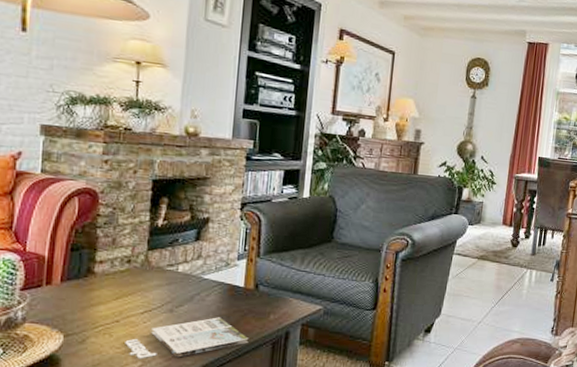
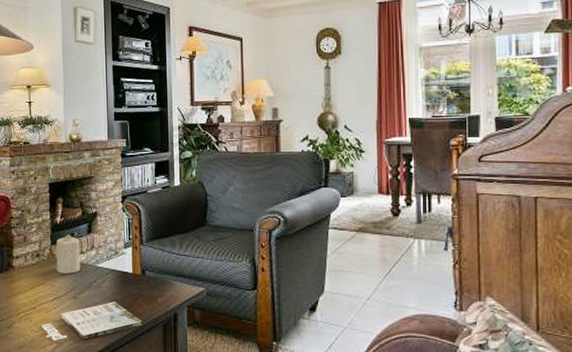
candle: none [151,240,185,284] -> present [56,234,81,274]

